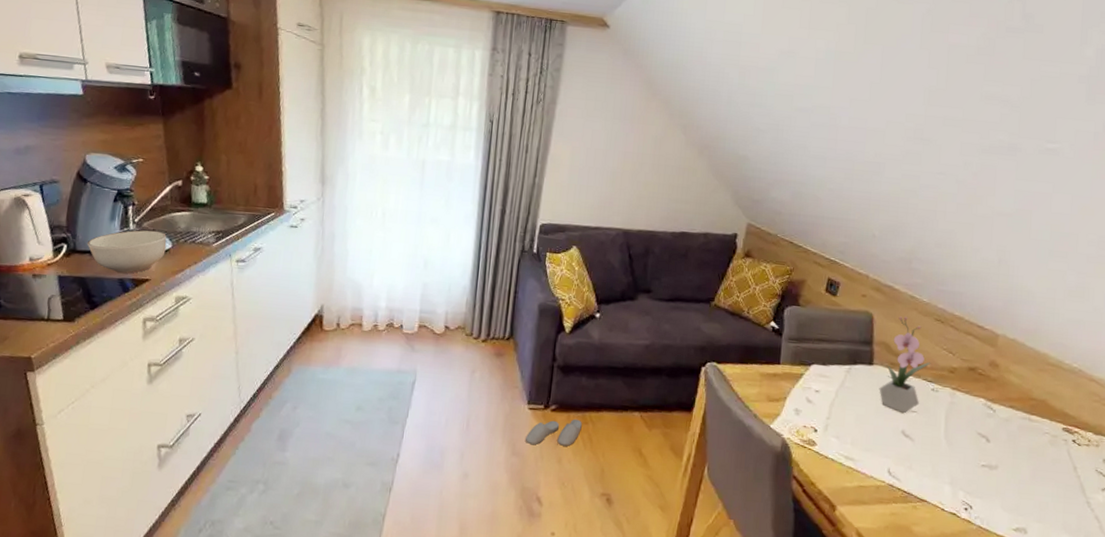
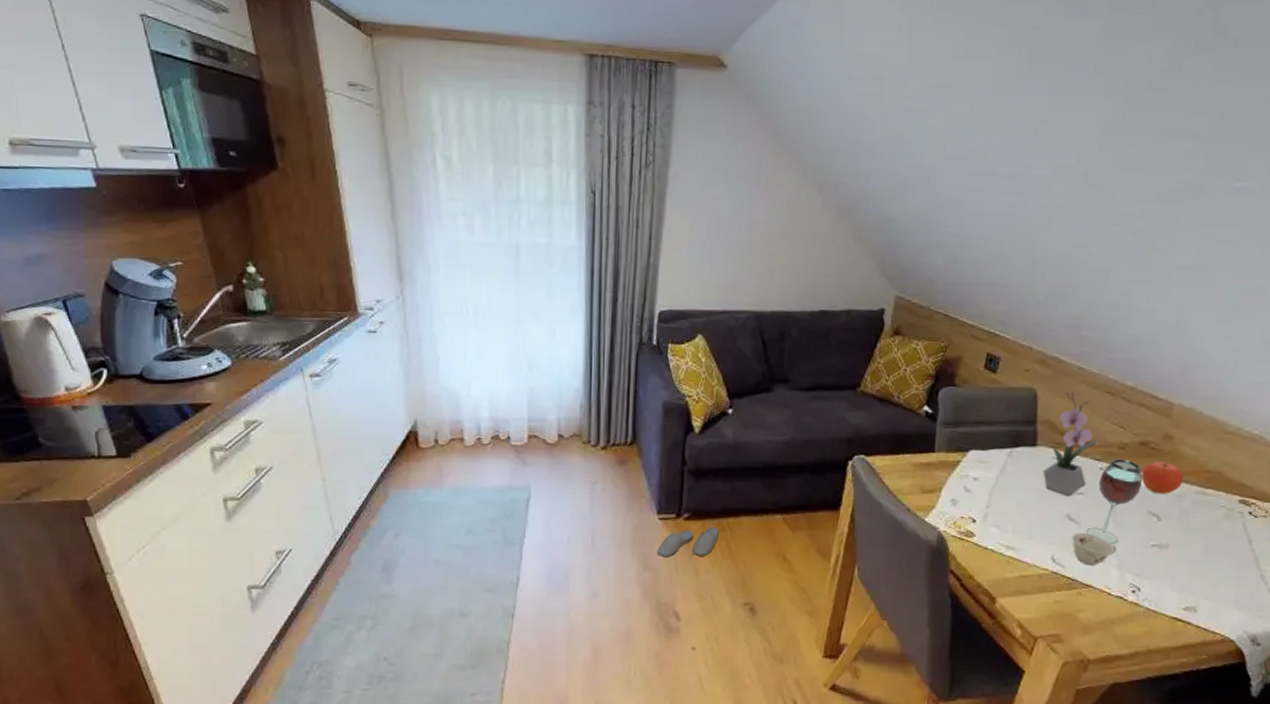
bowl: present [87,230,167,274] -> none [130,346,225,399]
teacup: none [906,448,949,481] -> present [1071,532,1117,566]
wineglass: none [919,381,971,463] -> present [1086,459,1143,546]
fruit: none [970,386,1010,418] -> present [1141,461,1184,494]

